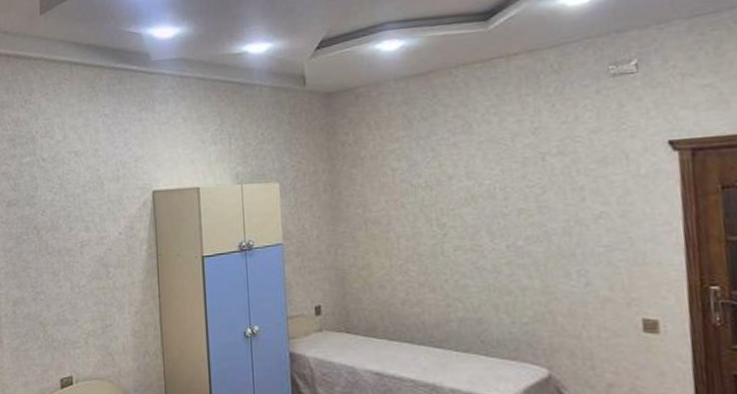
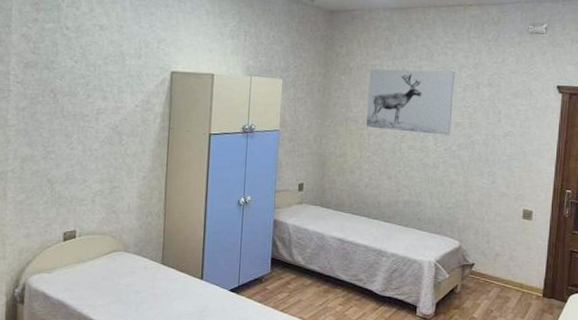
wall art: none [387,143,512,229] -> present [365,69,455,136]

